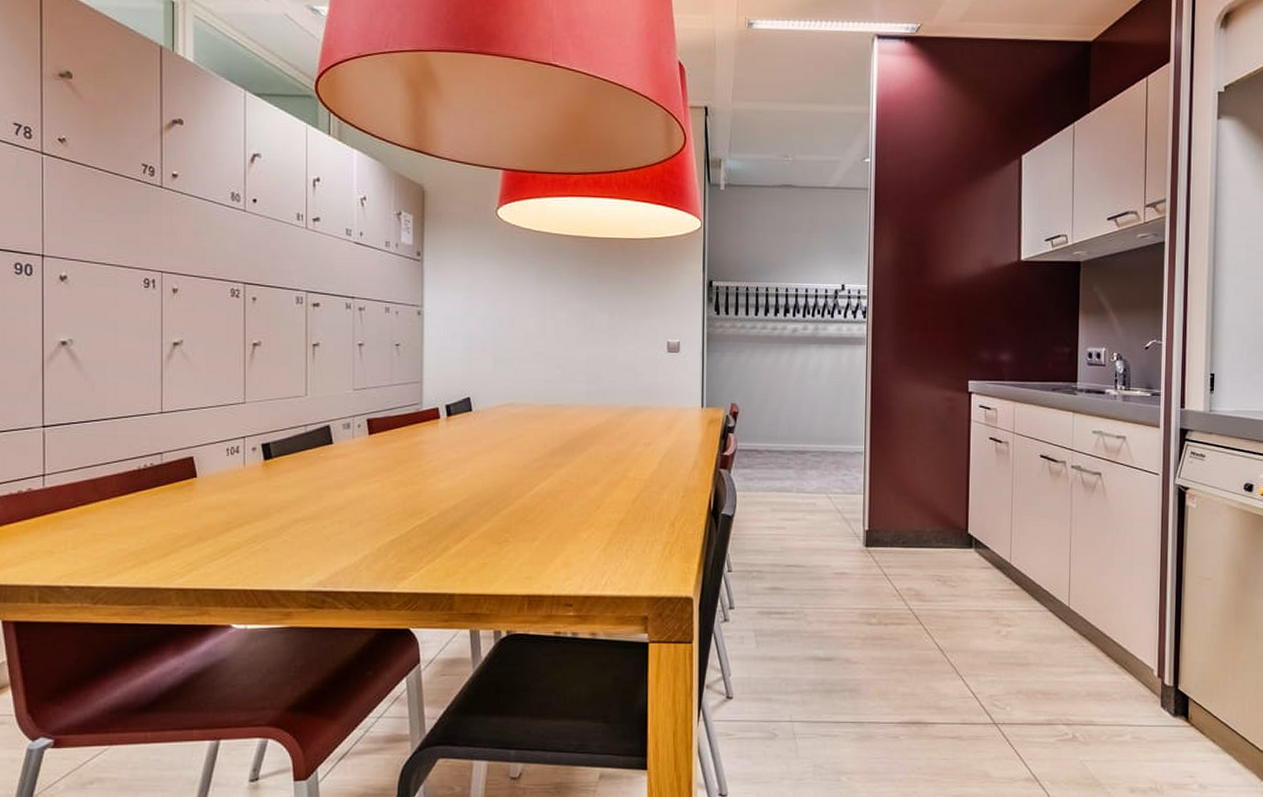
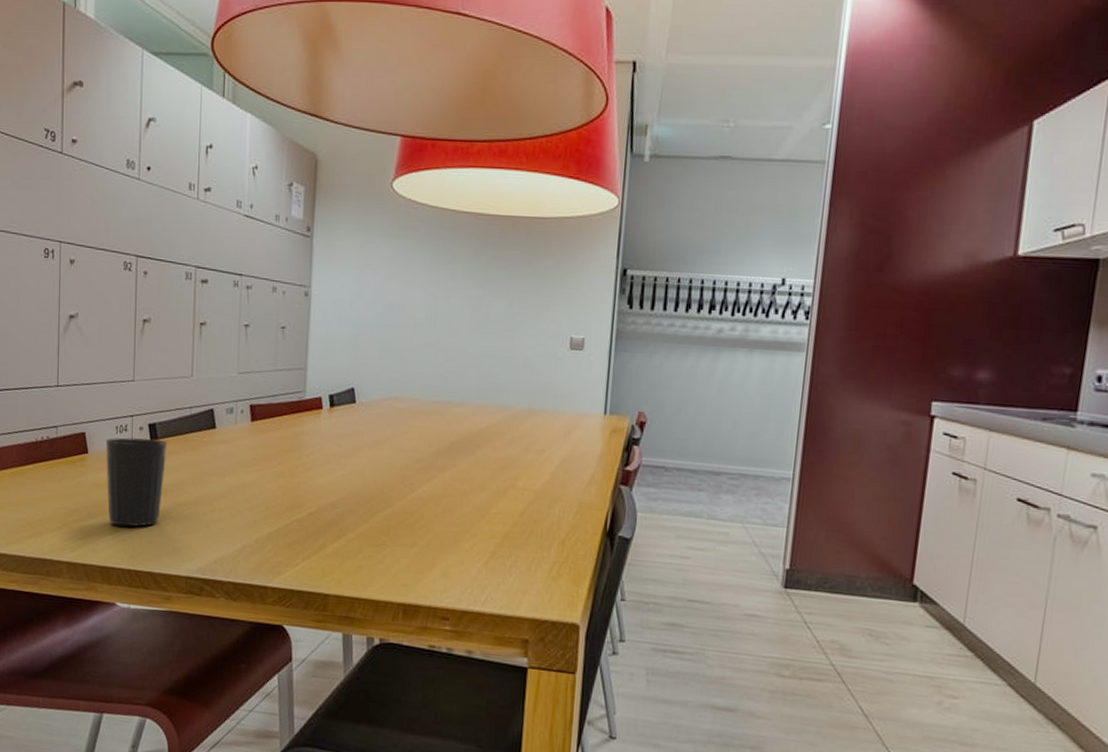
cup: none [215,458,283,547] -> present [105,437,168,527]

